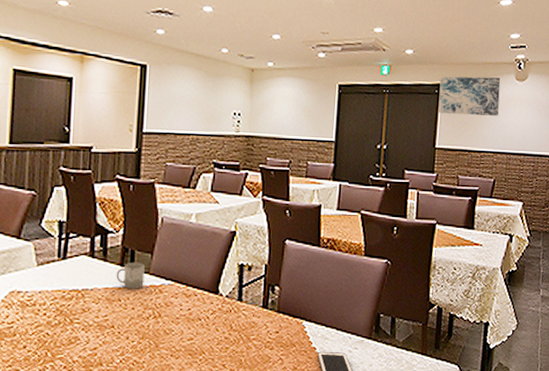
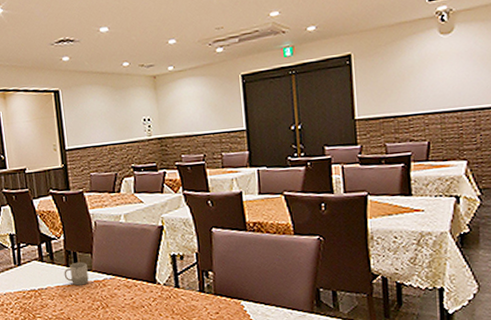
wall art: present [438,76,501,116] -> none [350,35,424,85]

